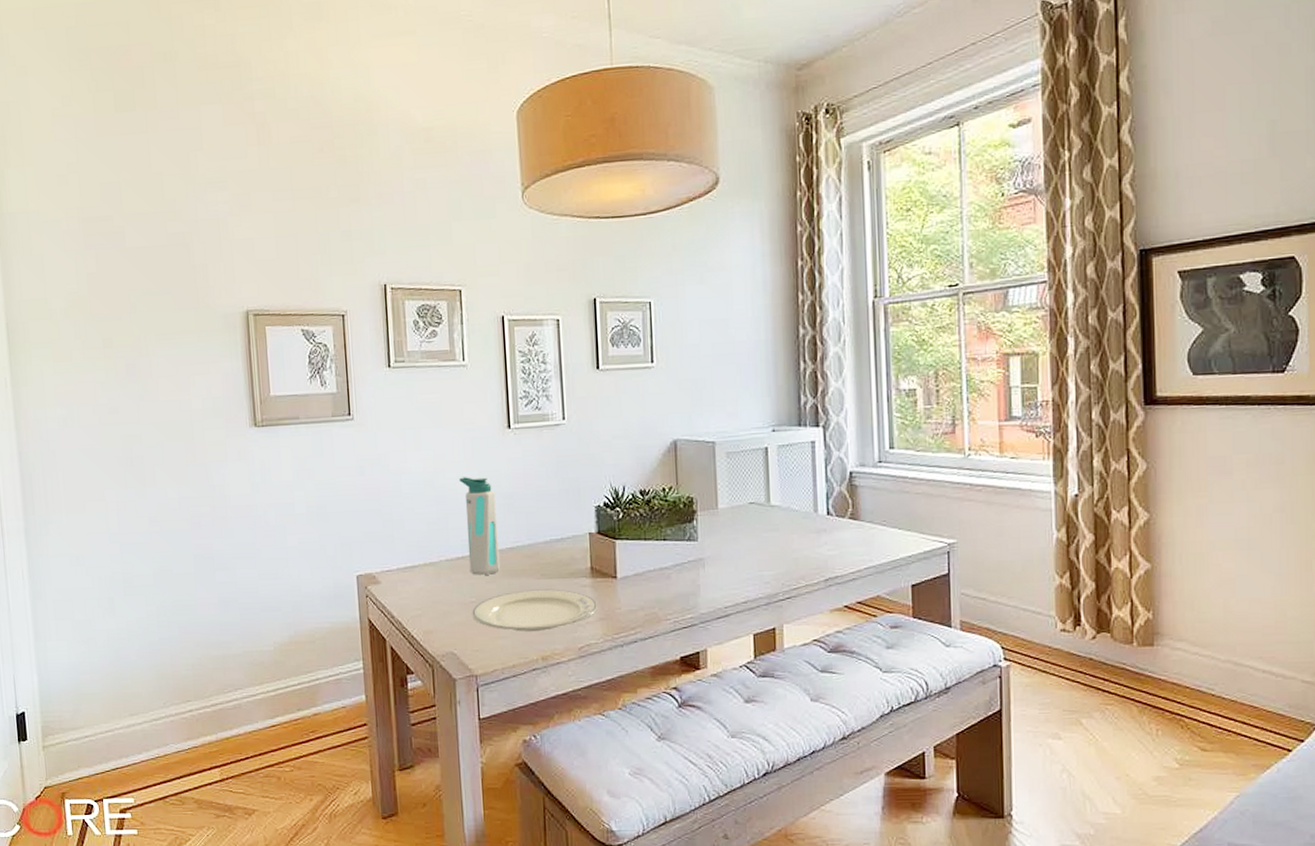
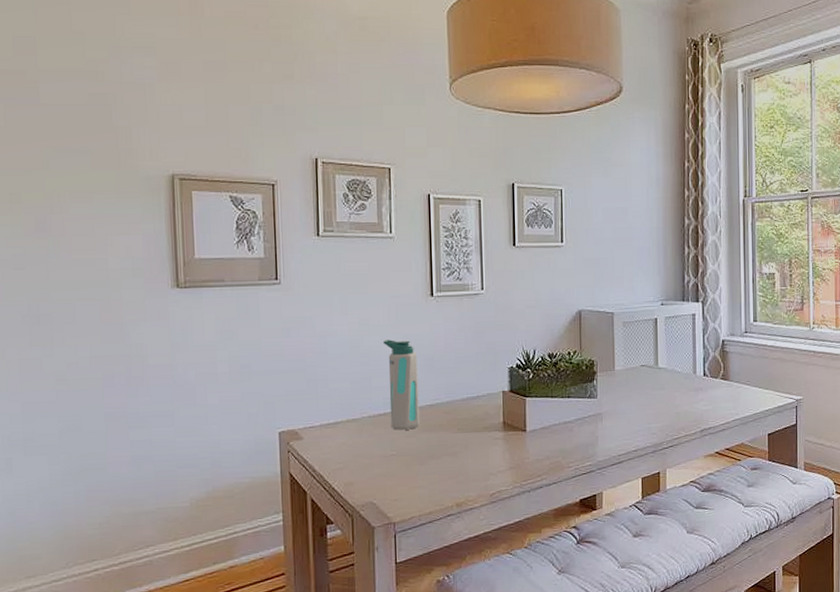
plate: present [472,589,597,632] -> none [392,442,508,481]

